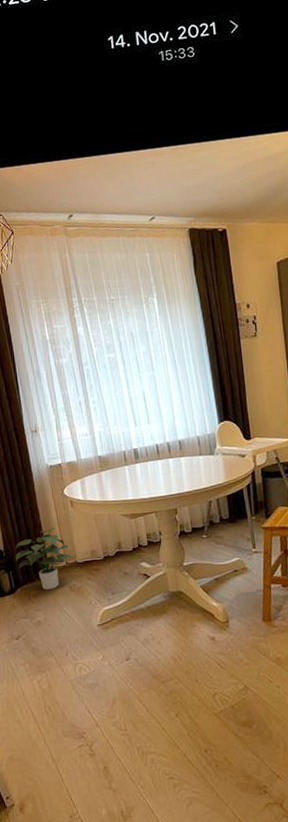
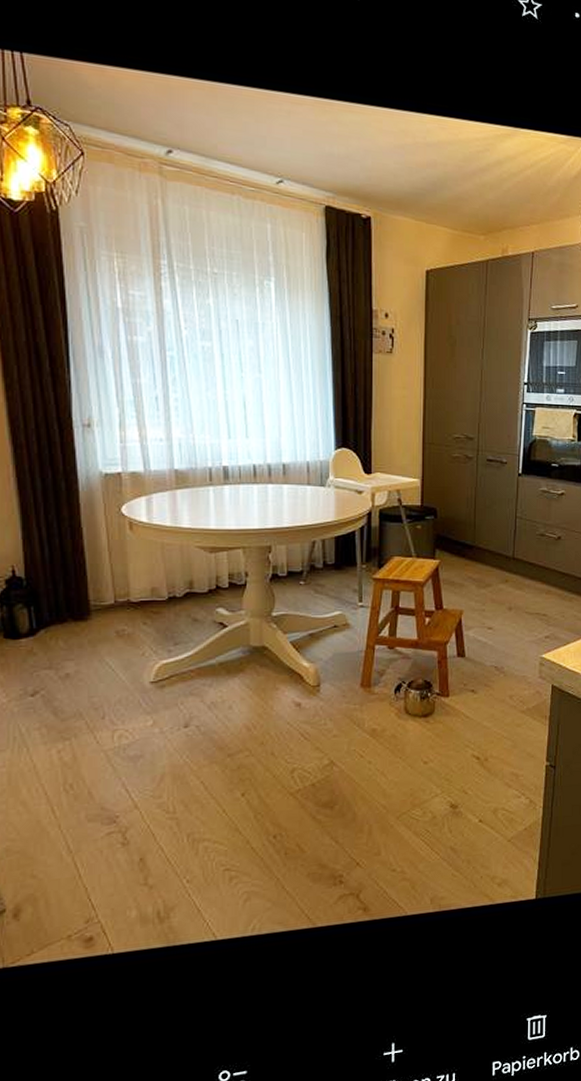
potted plant: present [15,528,74,590] -> none [42,555,127,635]

